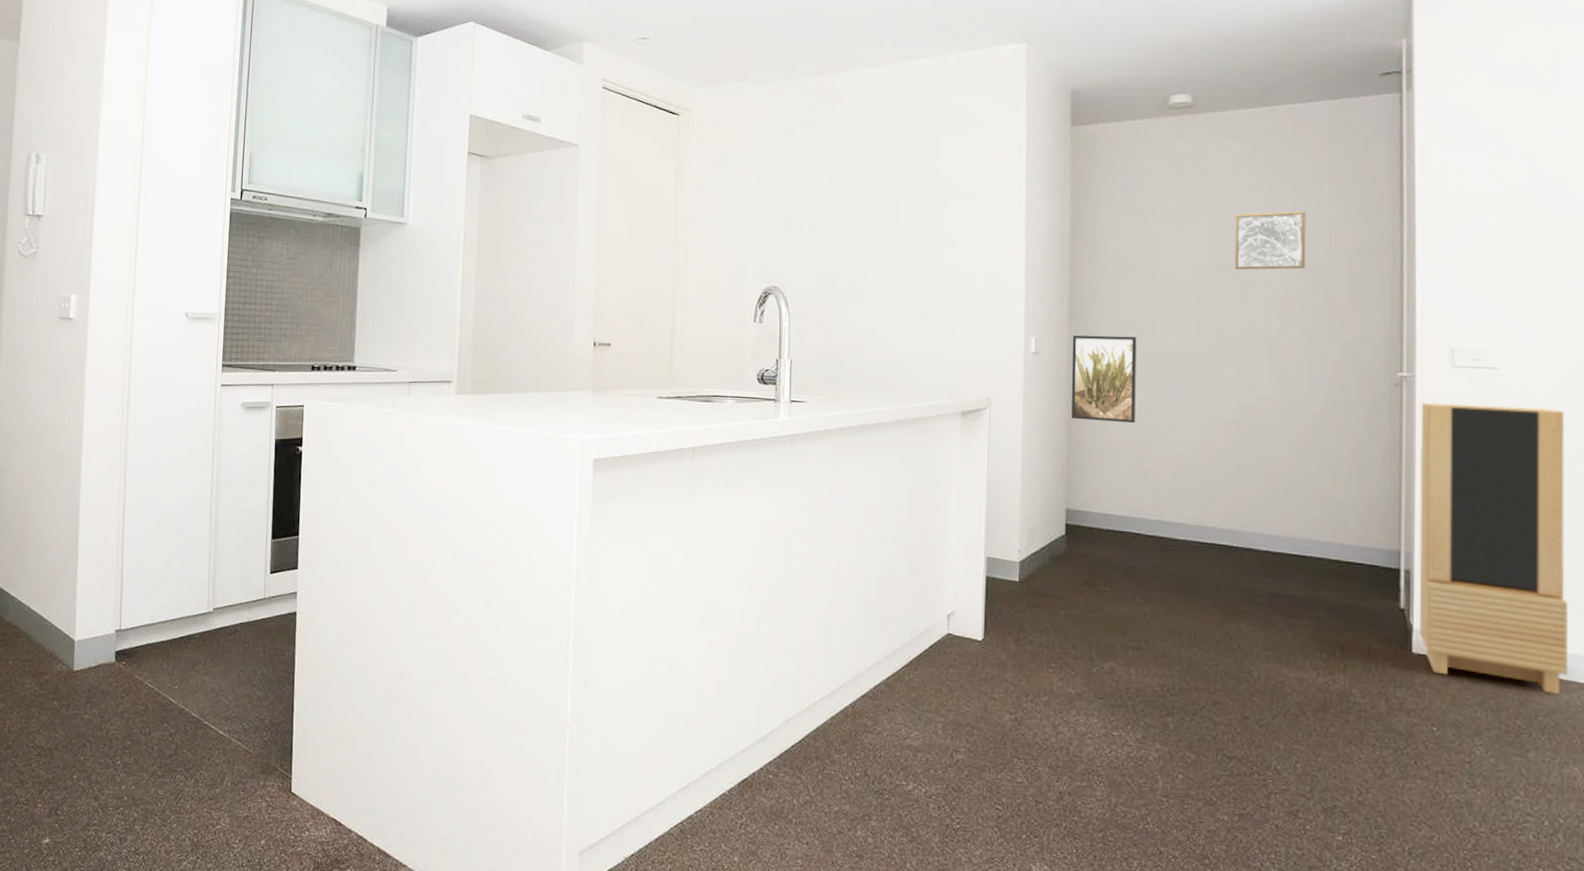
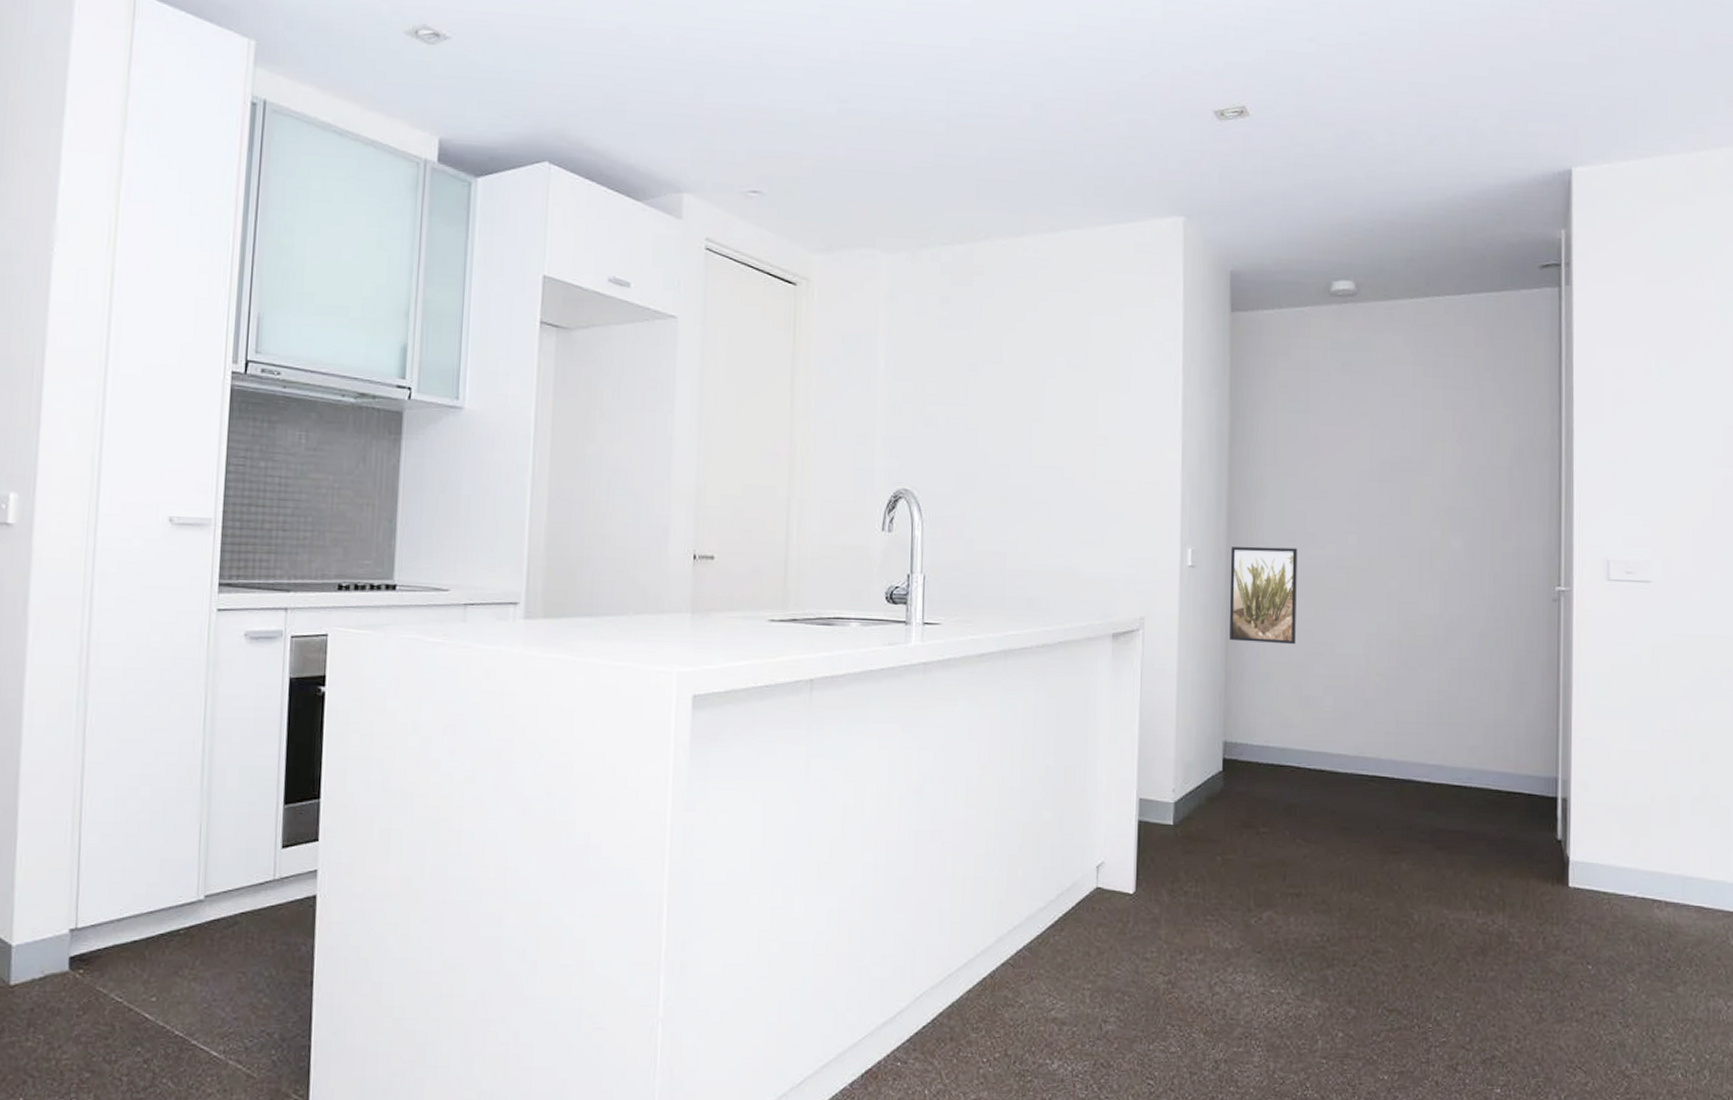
wall art: present [1234,211,1306,270] -> none [1397,411,1468,476]
storage cabinet: present [1419,402,1569,694] -> none [1575,618,1715,924]

